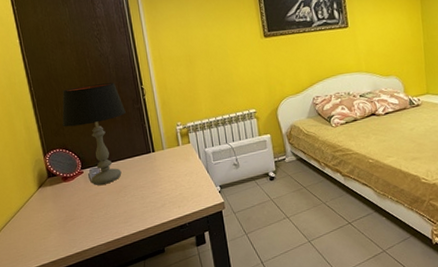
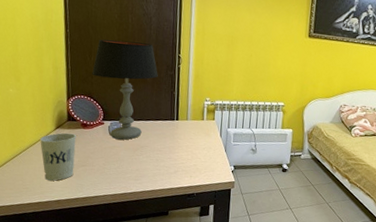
cup: none [25,189,64,242] -> present [40,132,76,181]

